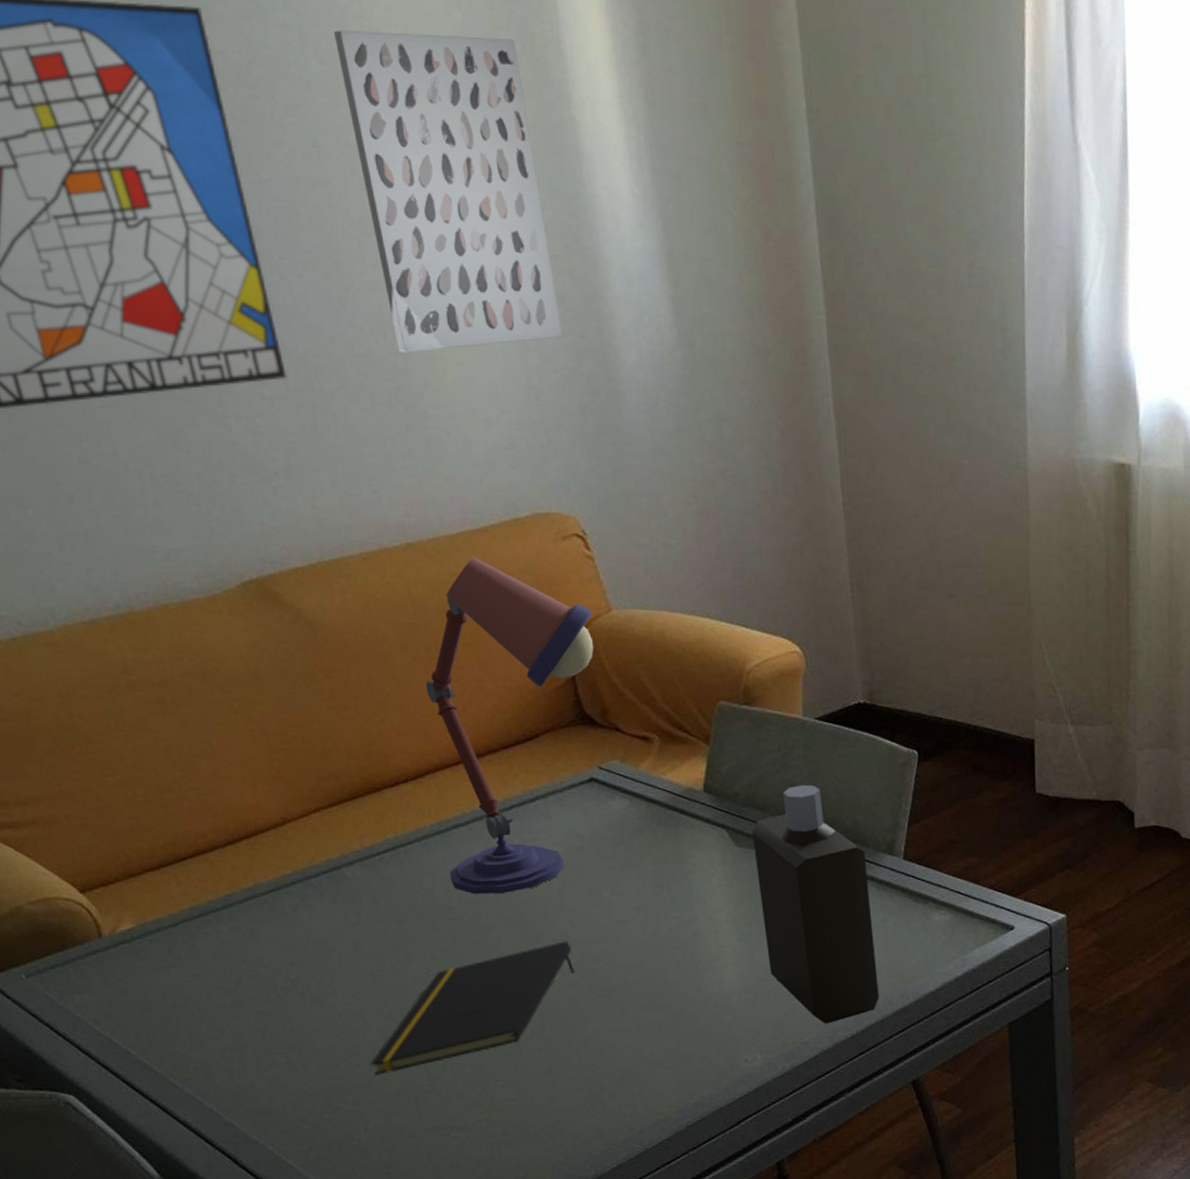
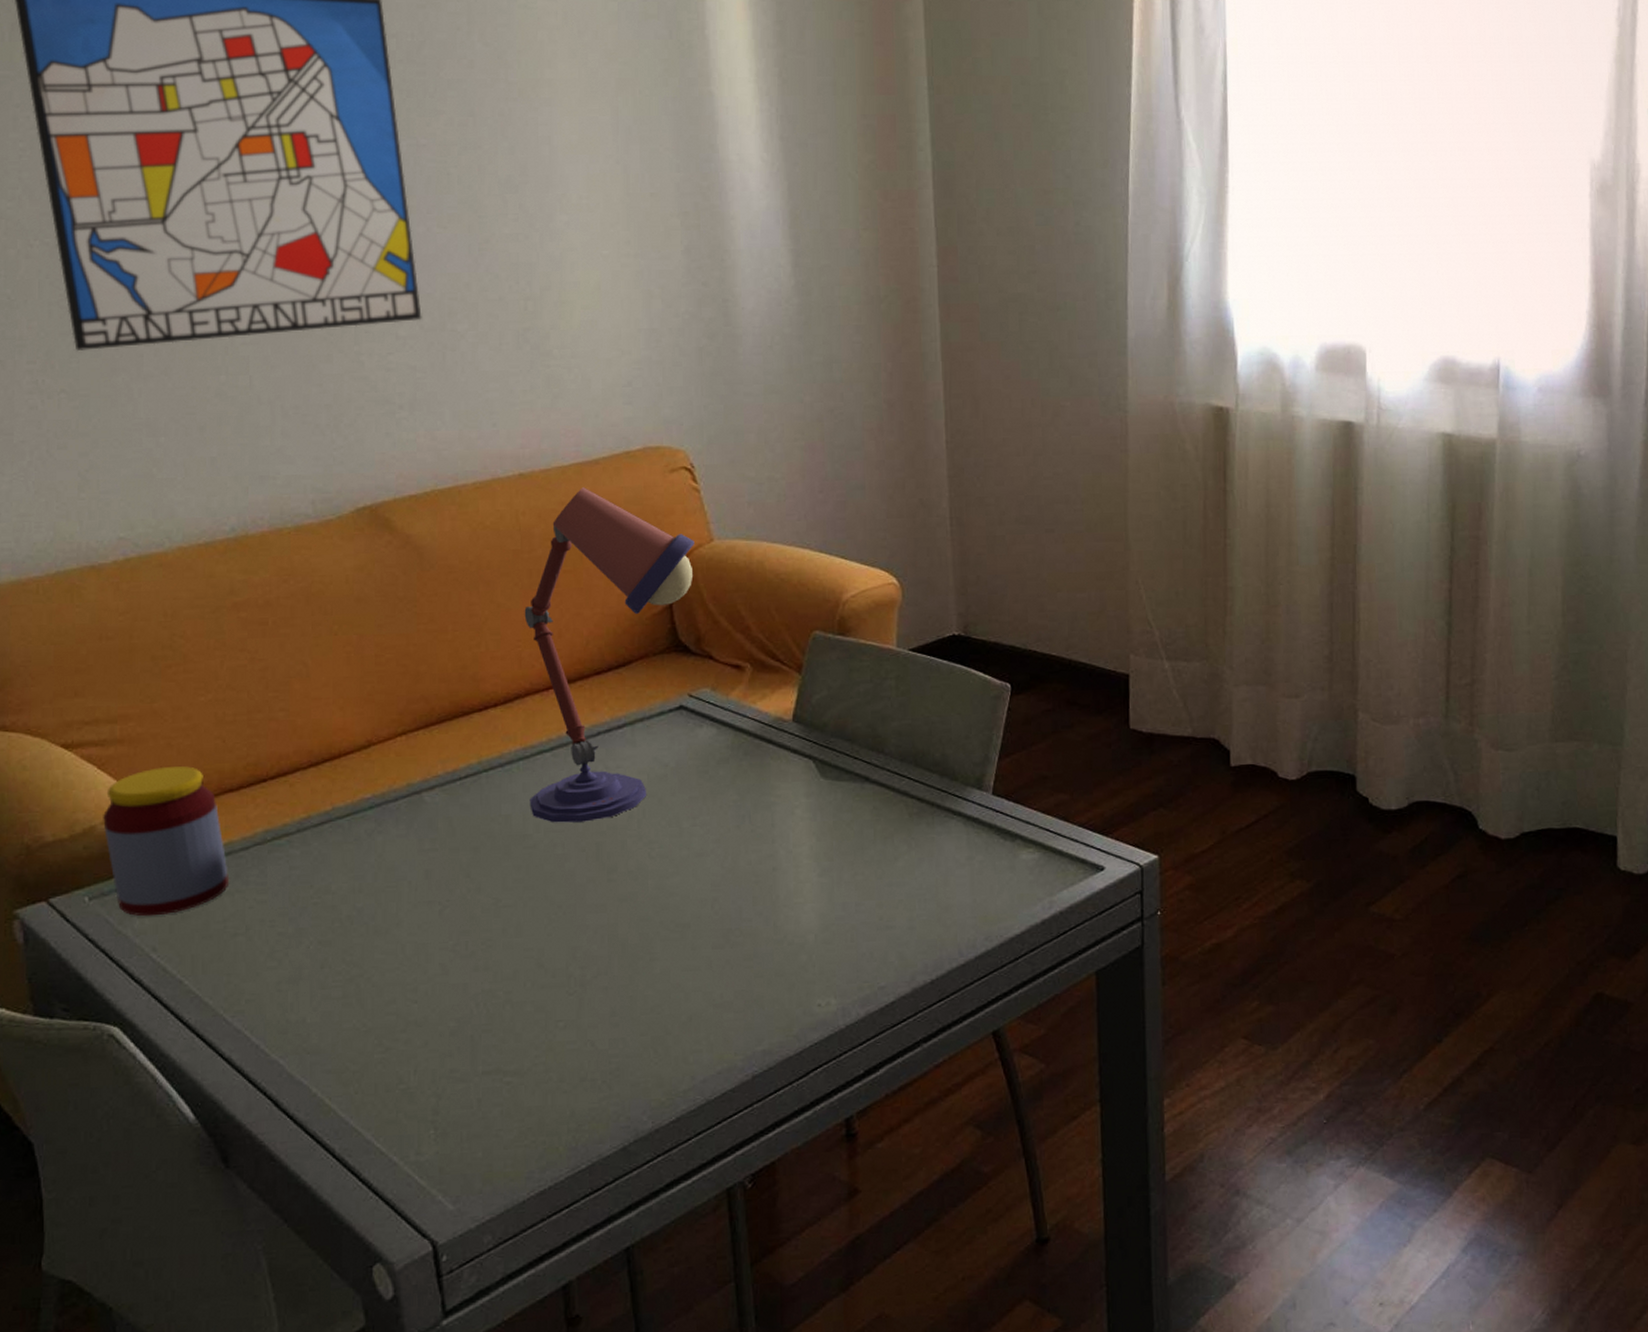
jar: none [27,846,162,992] -> present [103,766,228,917]
wall art: present [334,30,563,353] -> none [500,17,687,298]
notepad: present [371,941,575,1075] -> none [429,873,649,1013]
bottle: present [752,784,879,1024] -> none [840,716,962,968]

